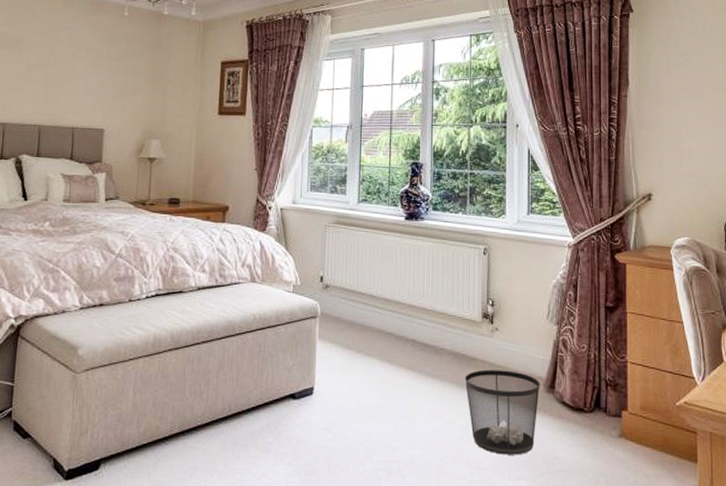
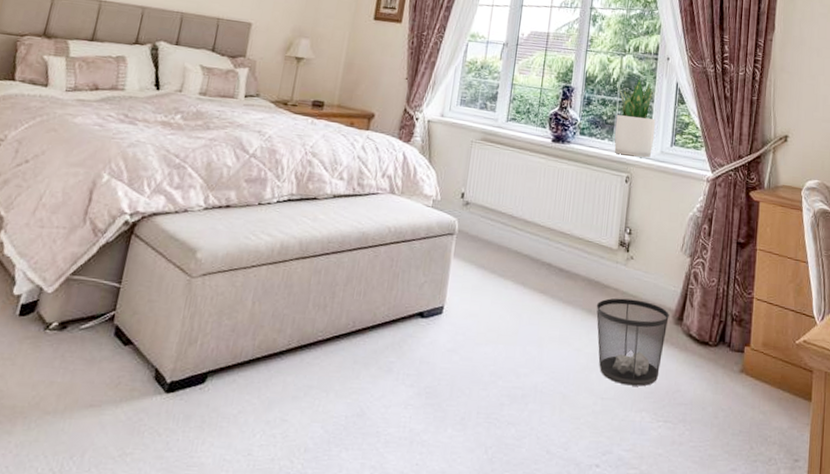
planter: none [466,147,510,228] -> present [614,77,656,158]

